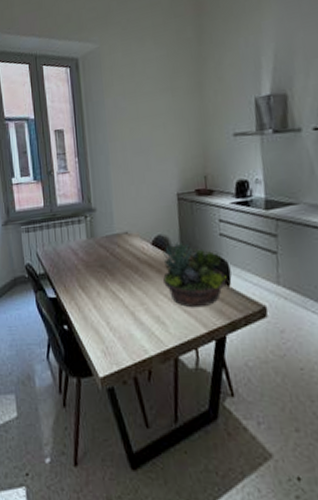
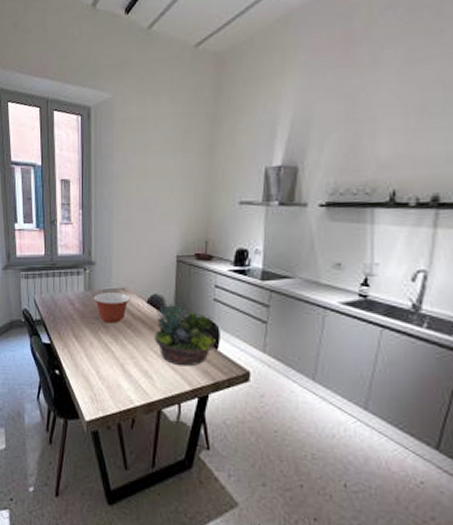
mixing bowl: none [96,237,135,270] -> present [93,293,131,323]

